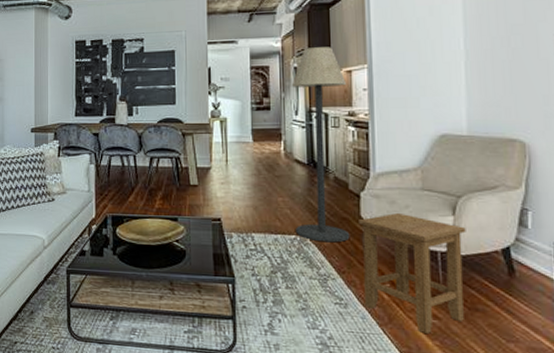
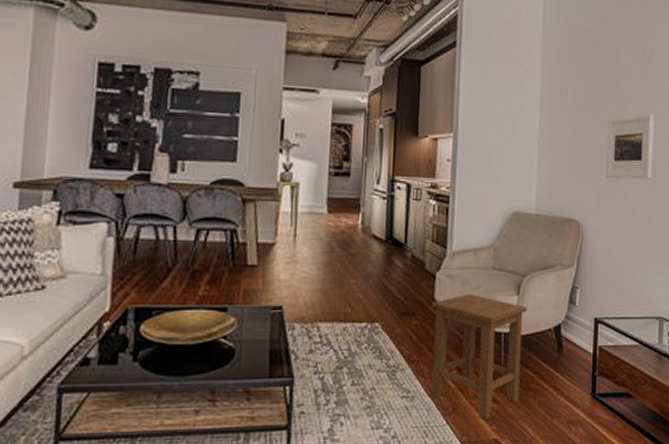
floor lamp: present [291,47,350,243] -> none [367,108,432,329]

